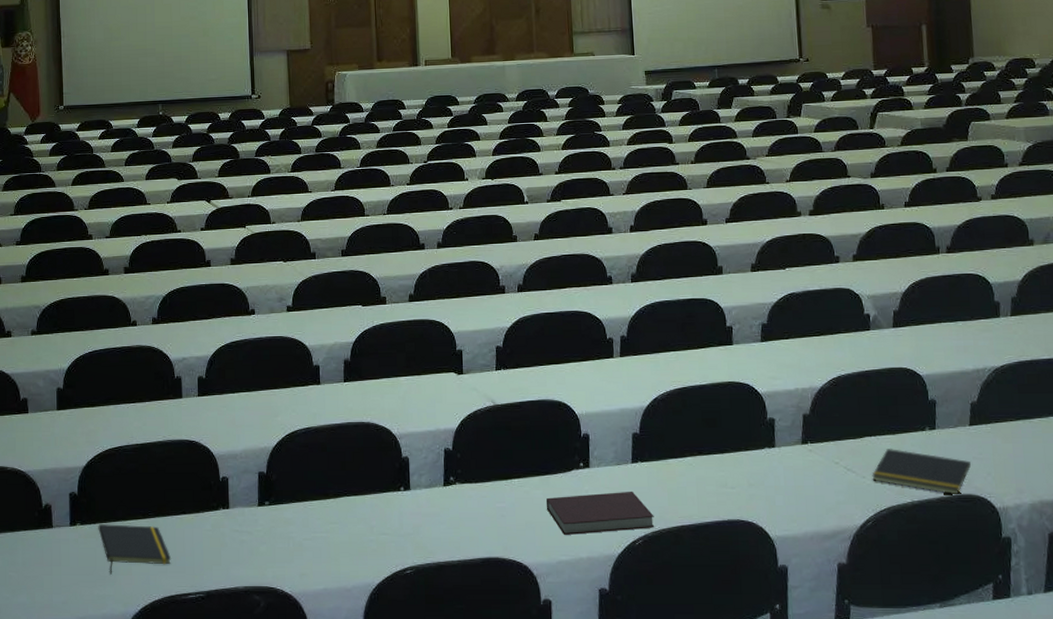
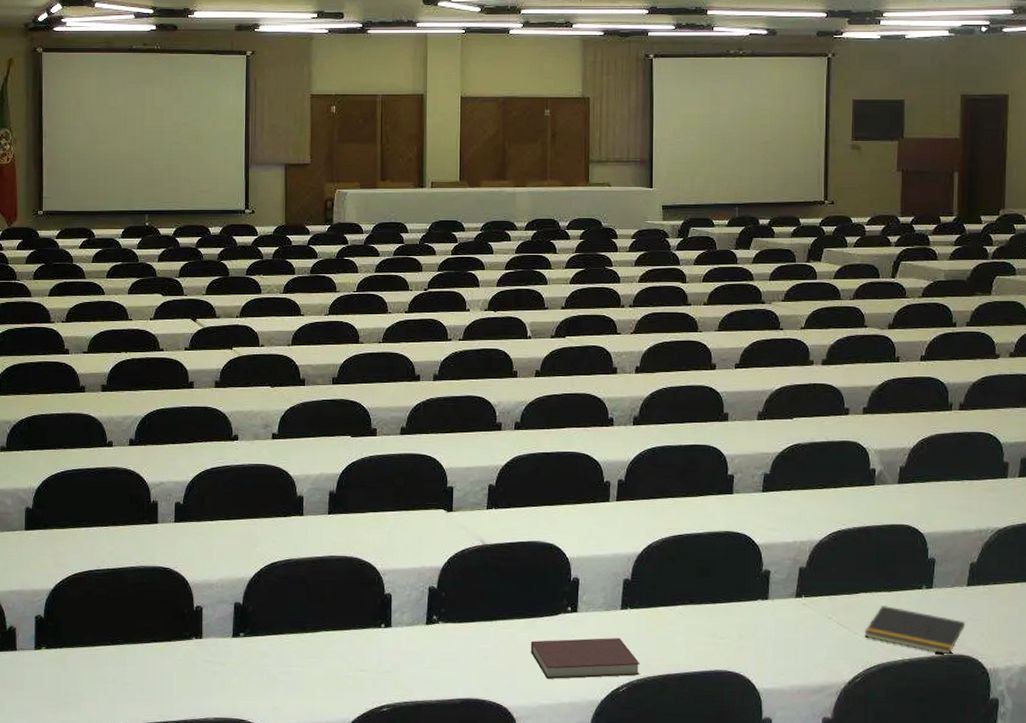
notepad: present [98,524,172,575] -> none [64,649,140,700]

